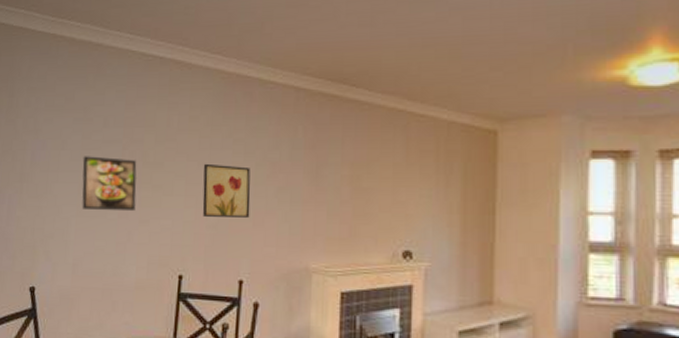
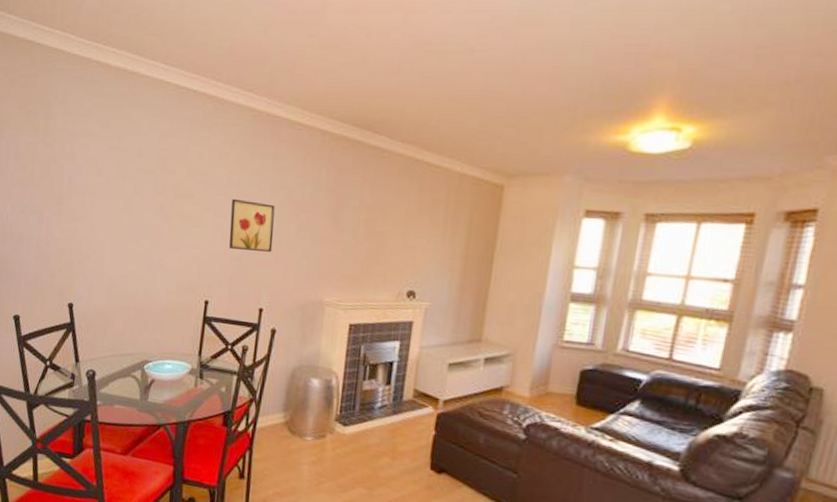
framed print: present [82,156,137,212] -> none [116,184,169,240]

